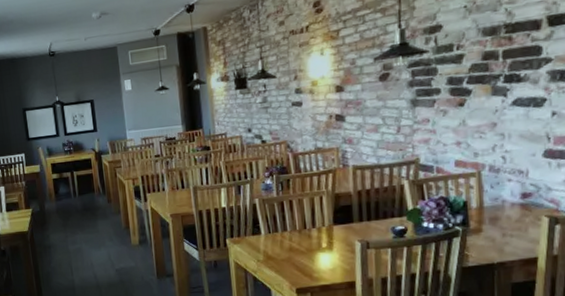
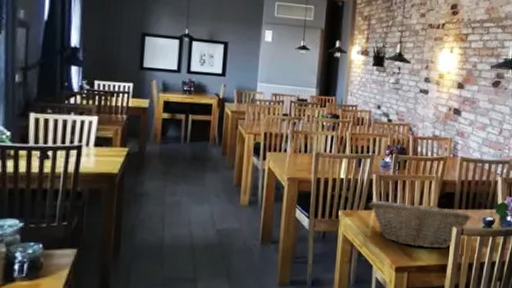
fruit basket: none [256,218,376,267] -> present [369,200,471,249]

